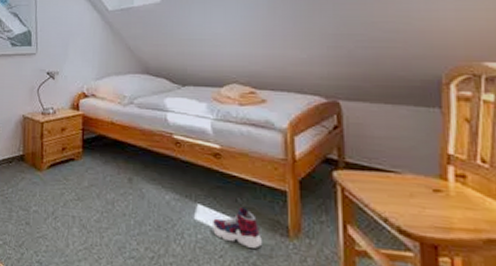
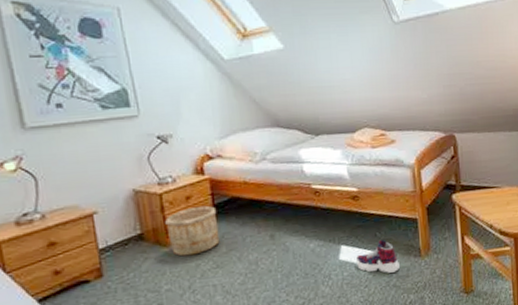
wooden bucket: none [42,138,85,184] -> present [165,205,220,257]

